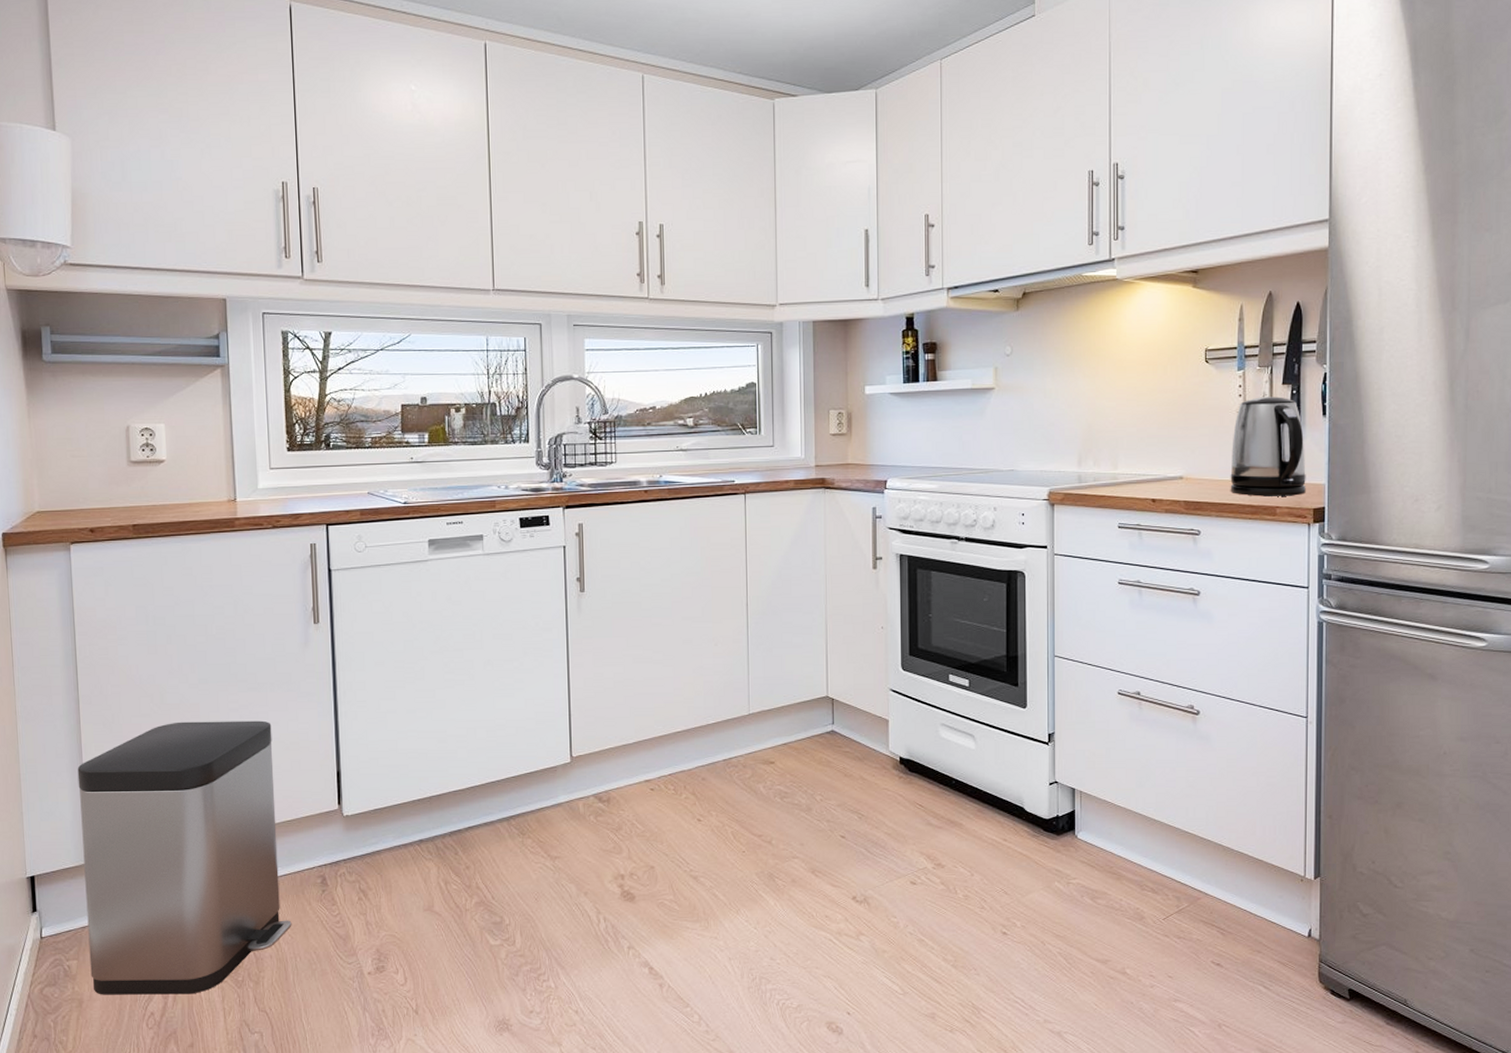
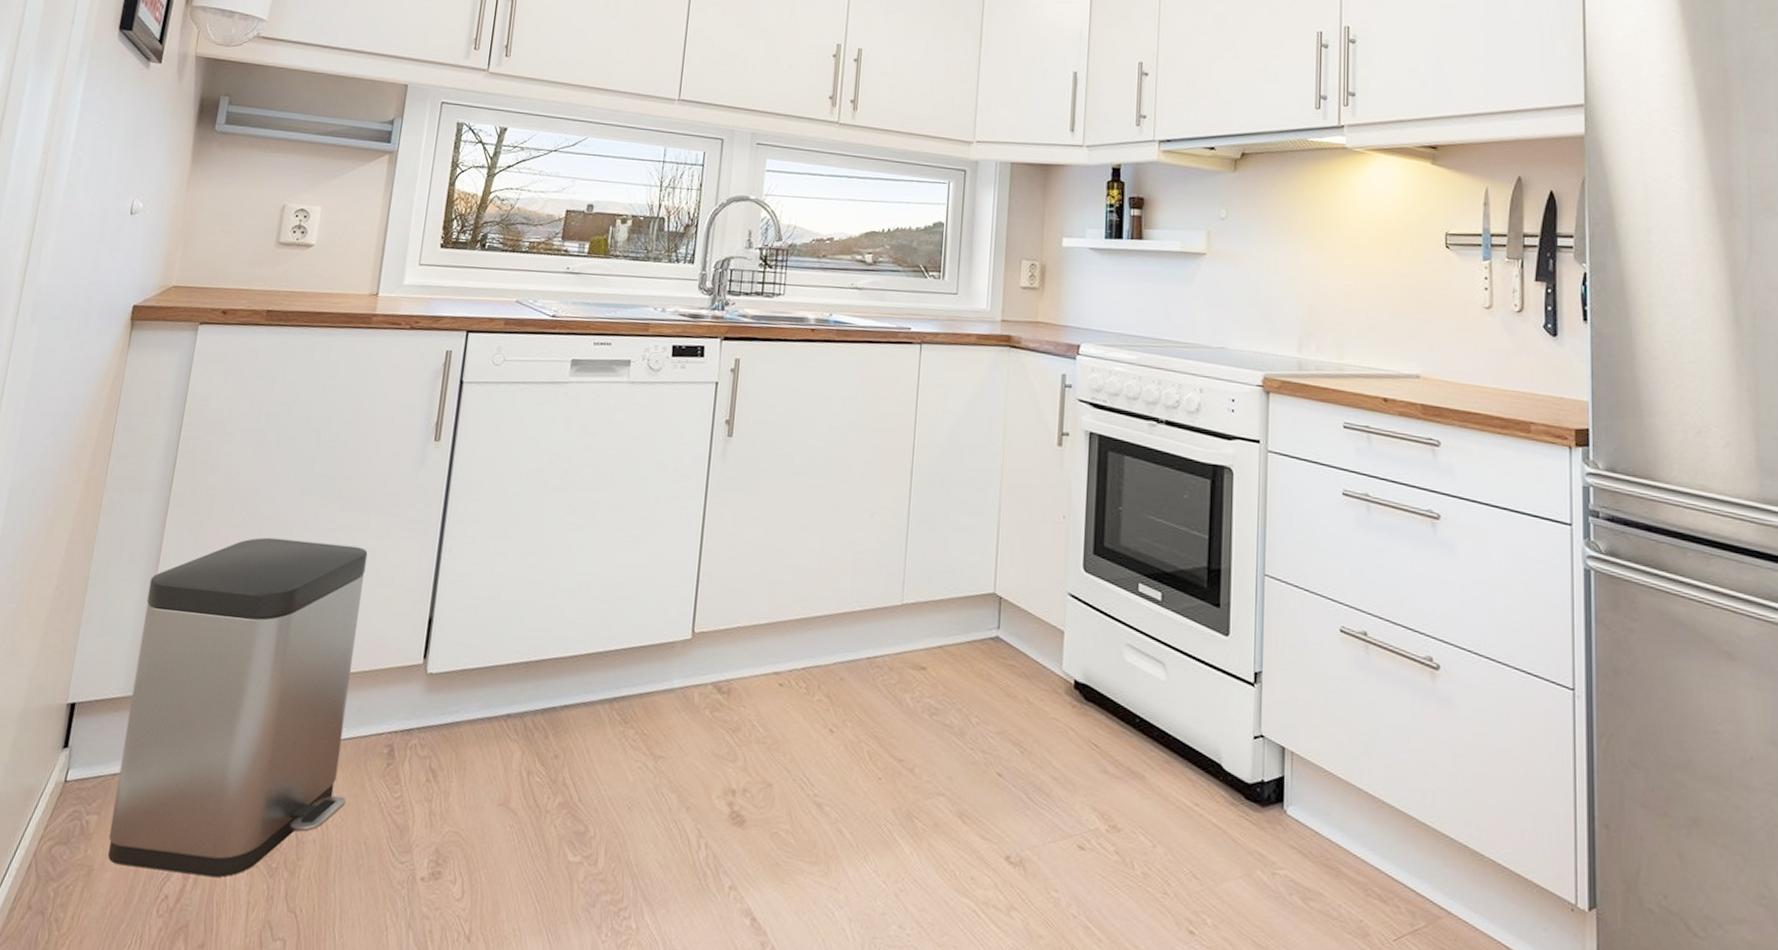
kettle: present [1230,396,1306,497] -> none [1475,292,1566,412]

